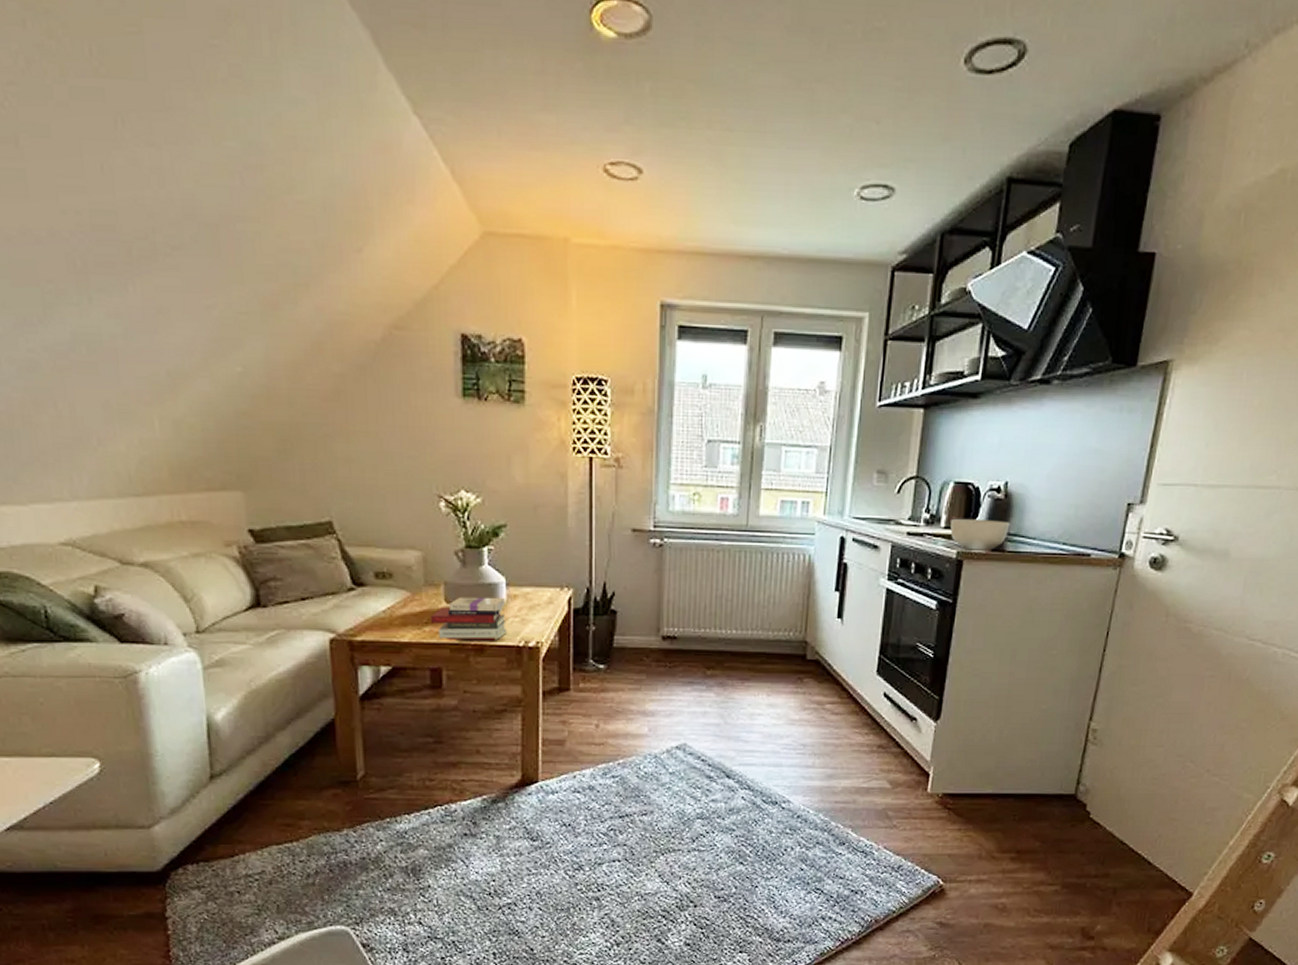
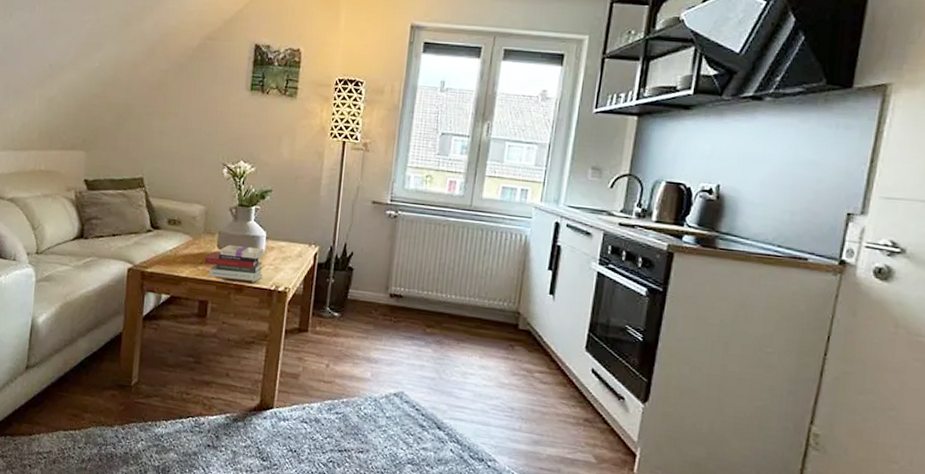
bowl: present [950,518,1010,552] -> none [661,214,722,248]

